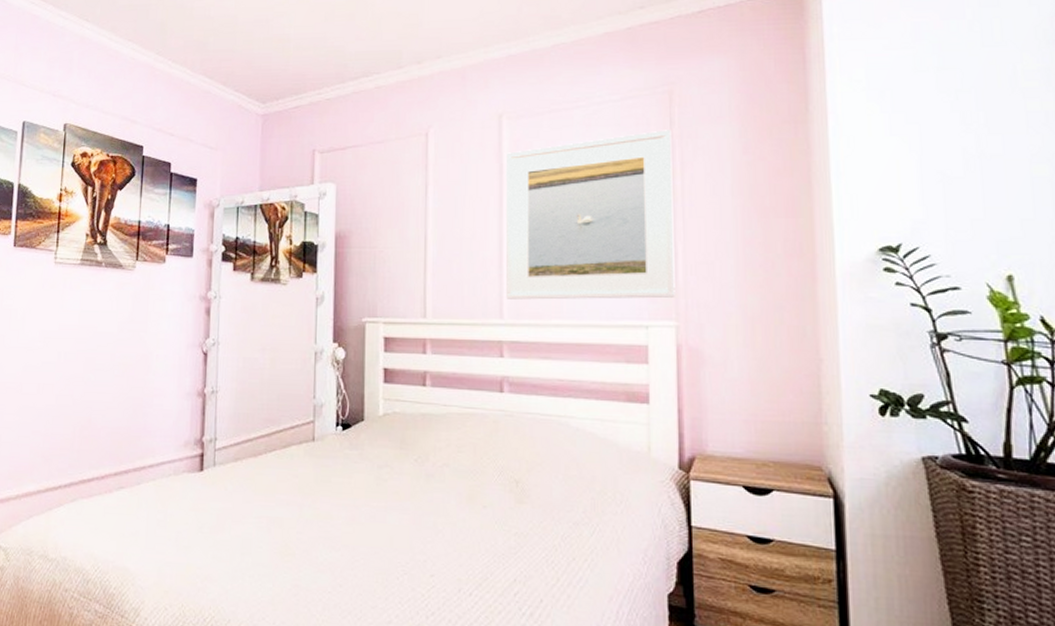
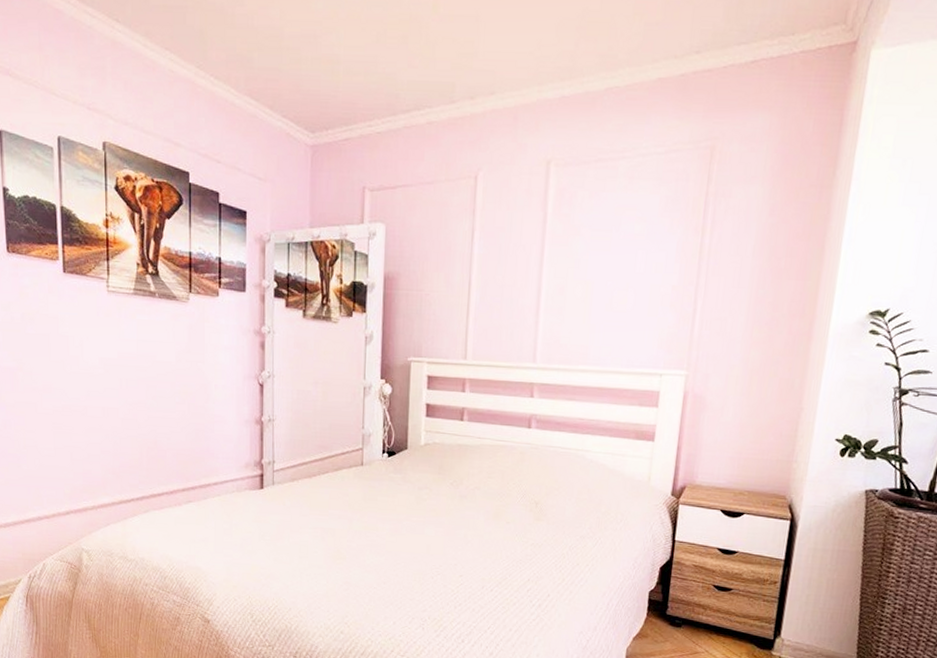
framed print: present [506,130,675,300] -> none [540,187,708,350]

